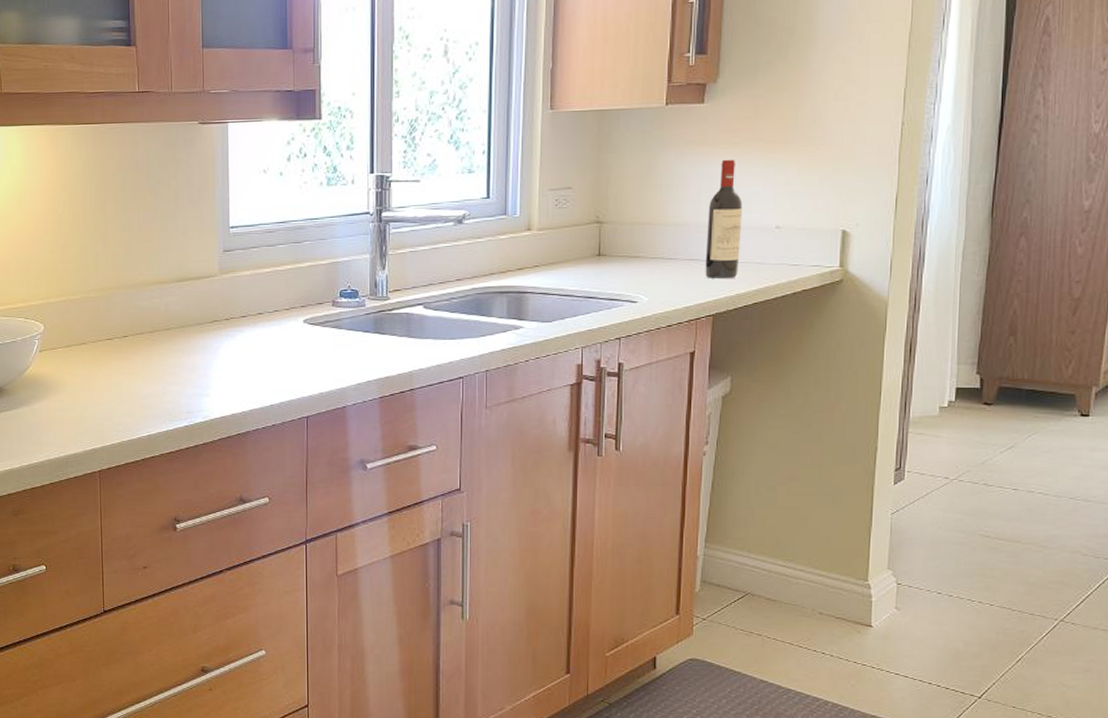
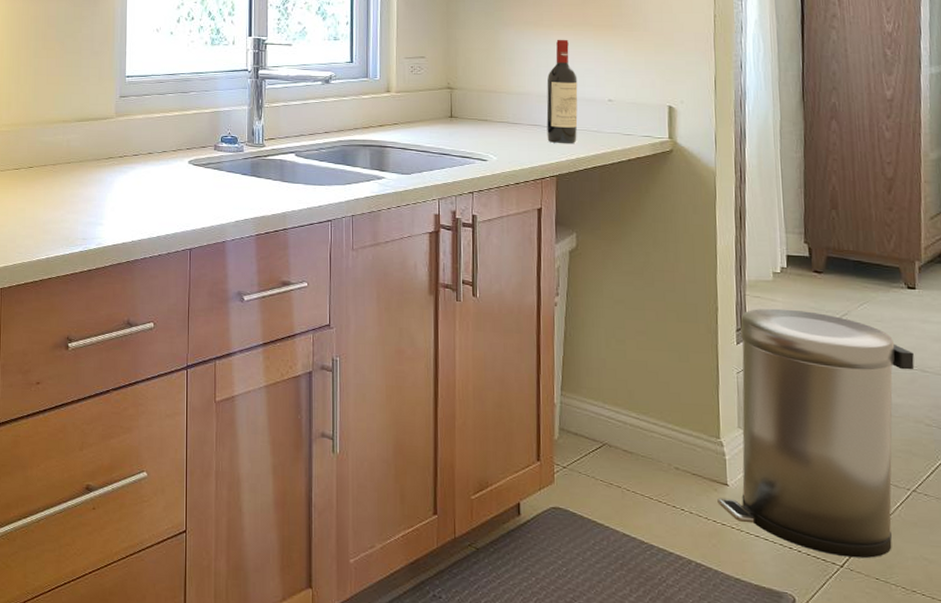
pedal bin: none [860,445,1079,689] -> present [717,308,915,558]

